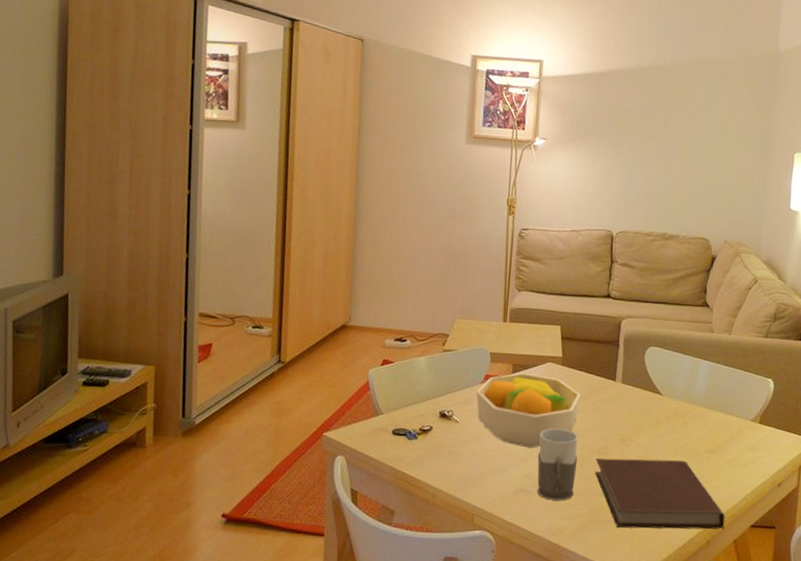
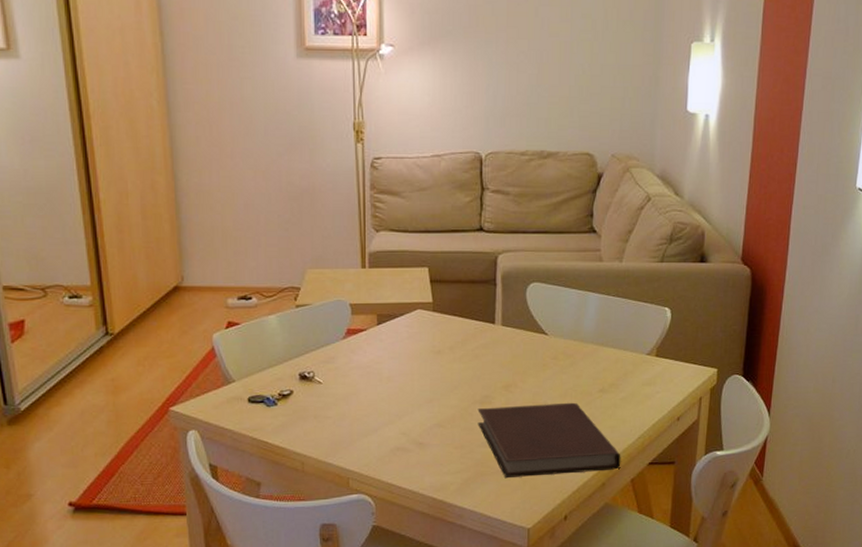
fruit bowl: present [476,372,581,449] -> none [338,323,457,404]
mug: present [537,428,578,501] -> none [414,380,458,457]

